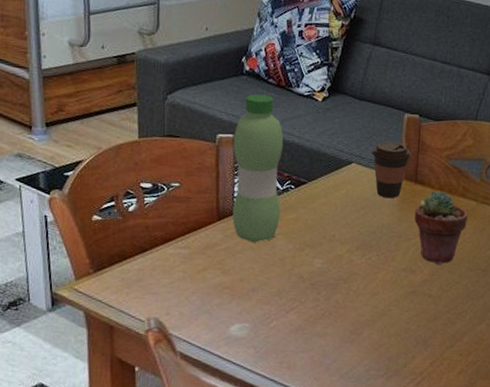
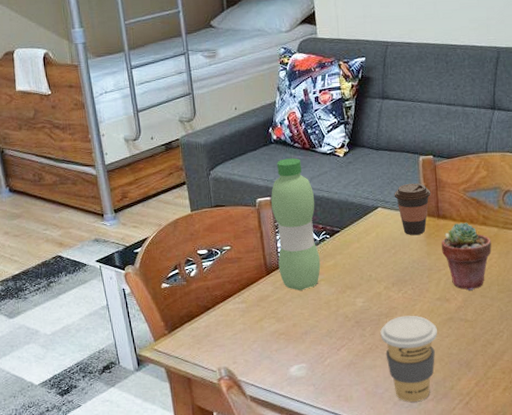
coffee cup: none [336,283,398,376] -> present [380,315,437,402]

